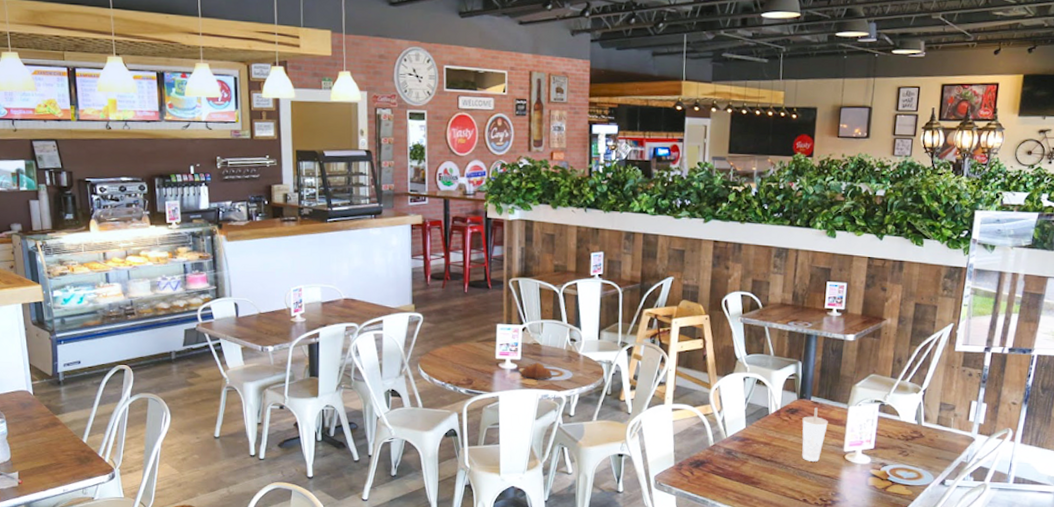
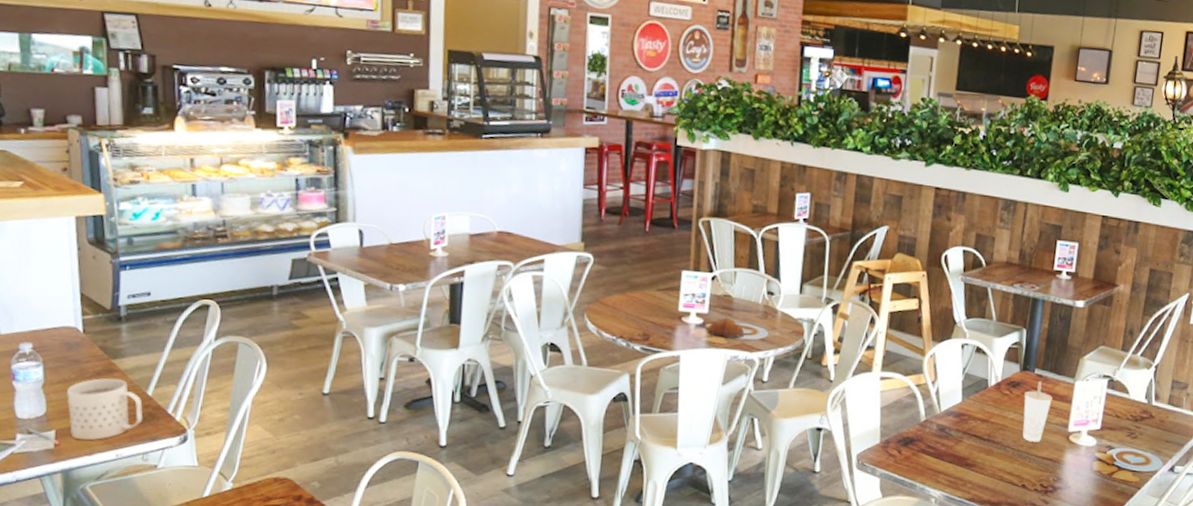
mug: none [25,429,81,480] -> present [66,378,144,441]

